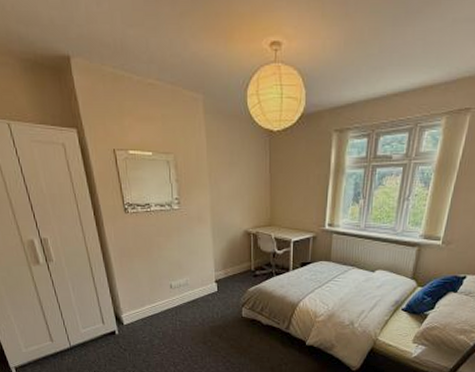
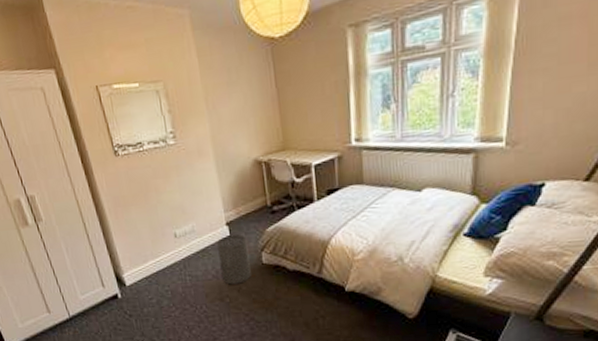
trash can: none [205,291,232,332] -> present [217,234,251,285]

